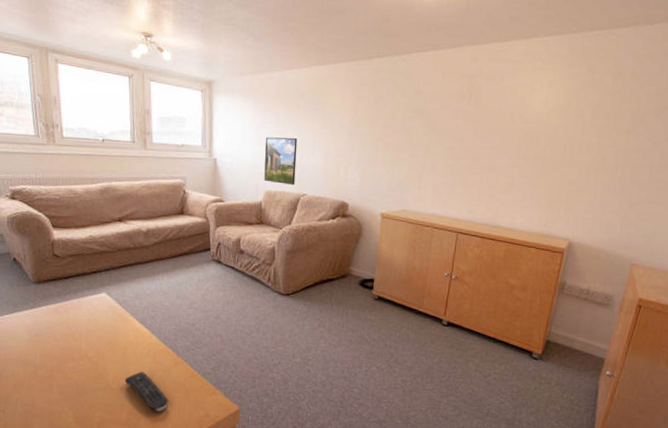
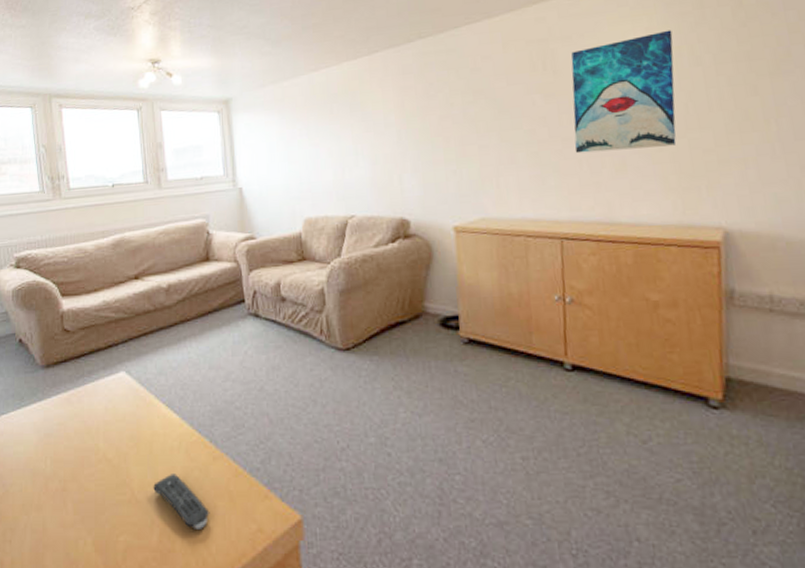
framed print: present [264,137,298,186] -> none [297,148,339,207]
wall art: none [480,85,568,175] -> present [571,30,677,154]

